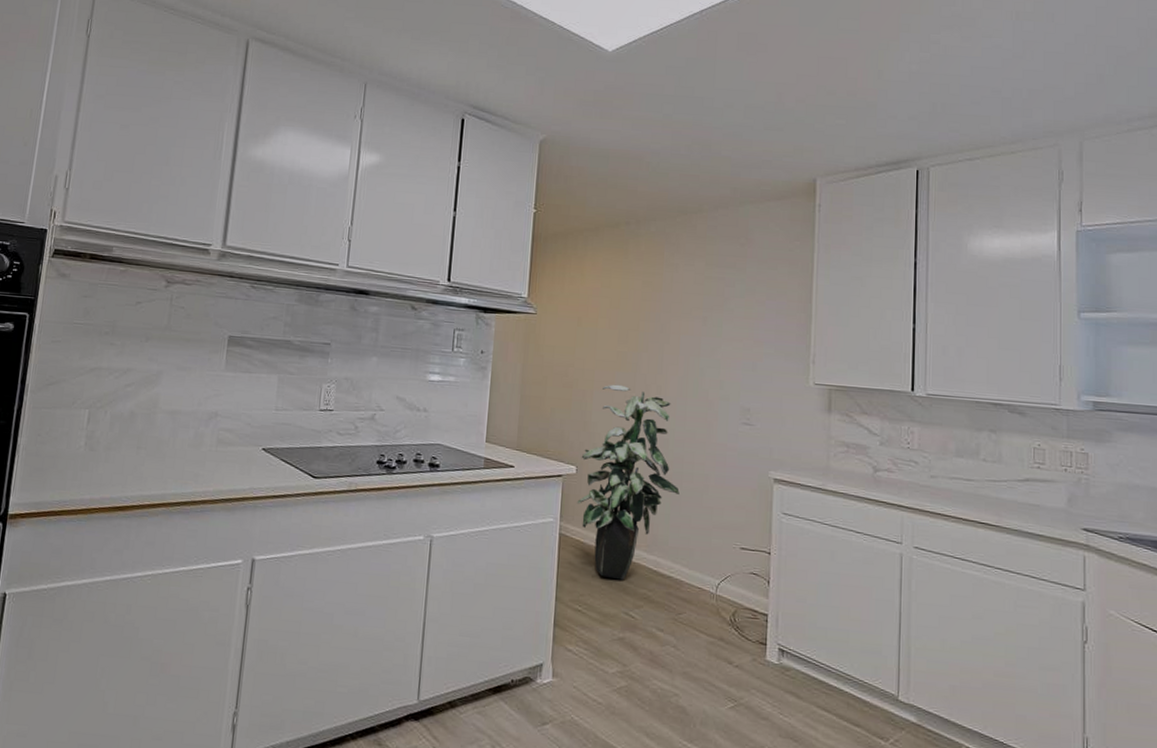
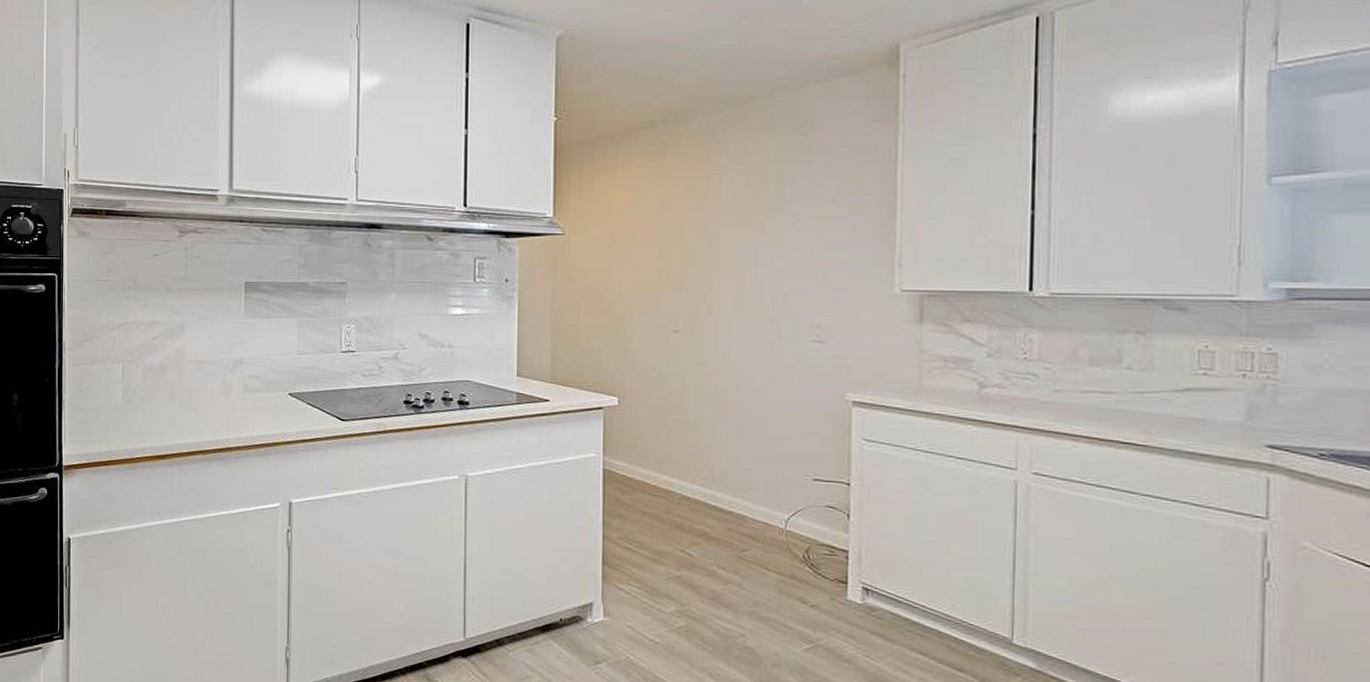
indoor plant: present [577,384,680,580] -> none [621,305,738,517]

